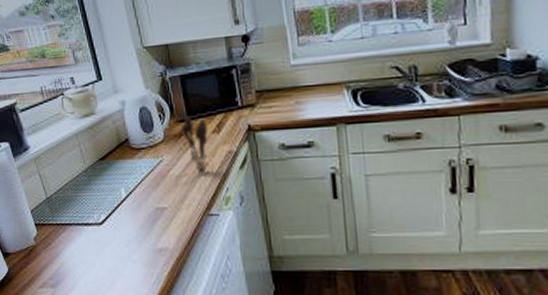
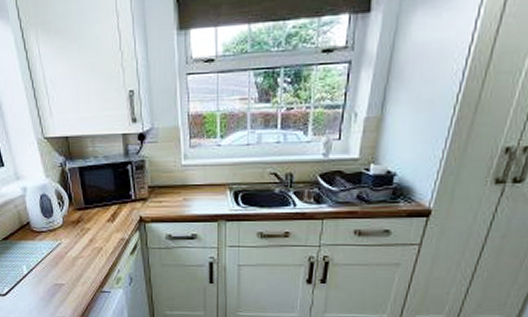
utensil holder: present [182,116,208,175] -> none [79,205,103,258]

